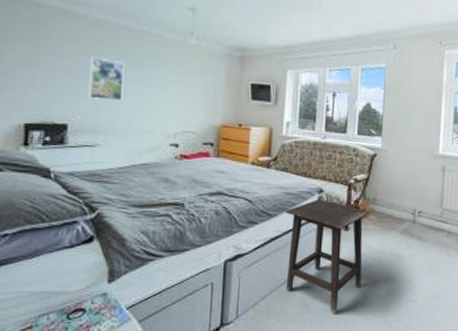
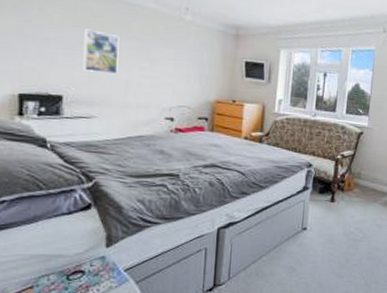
side table: present [285,198,370,314] -> none [274,172,355,277]

